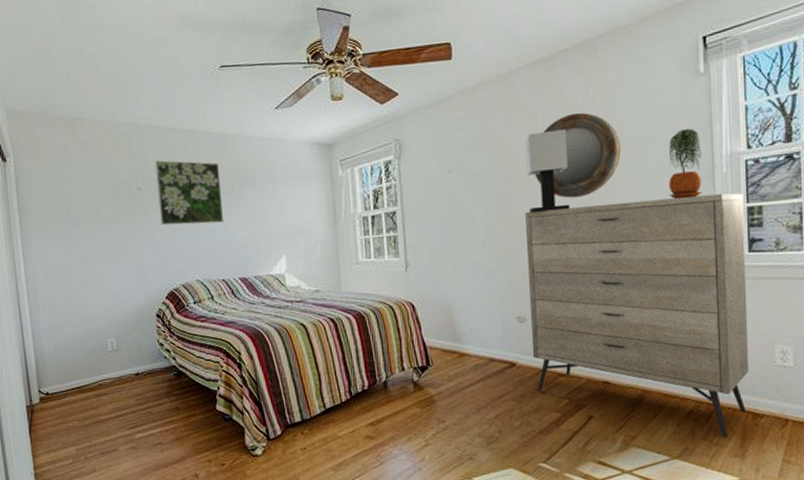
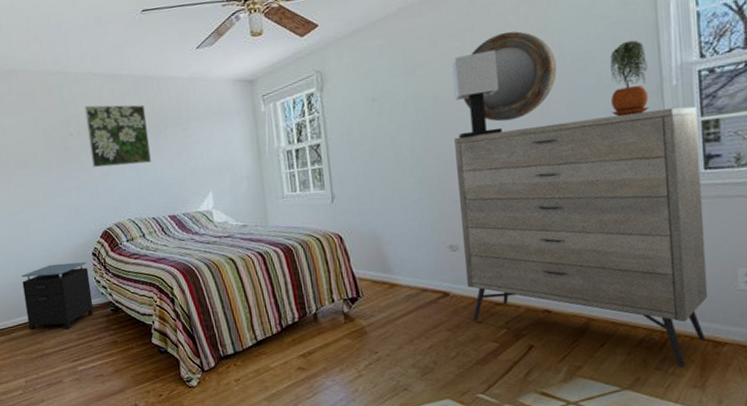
nightstand: none [77,324,156,396] -> present [21,262,94,331]

